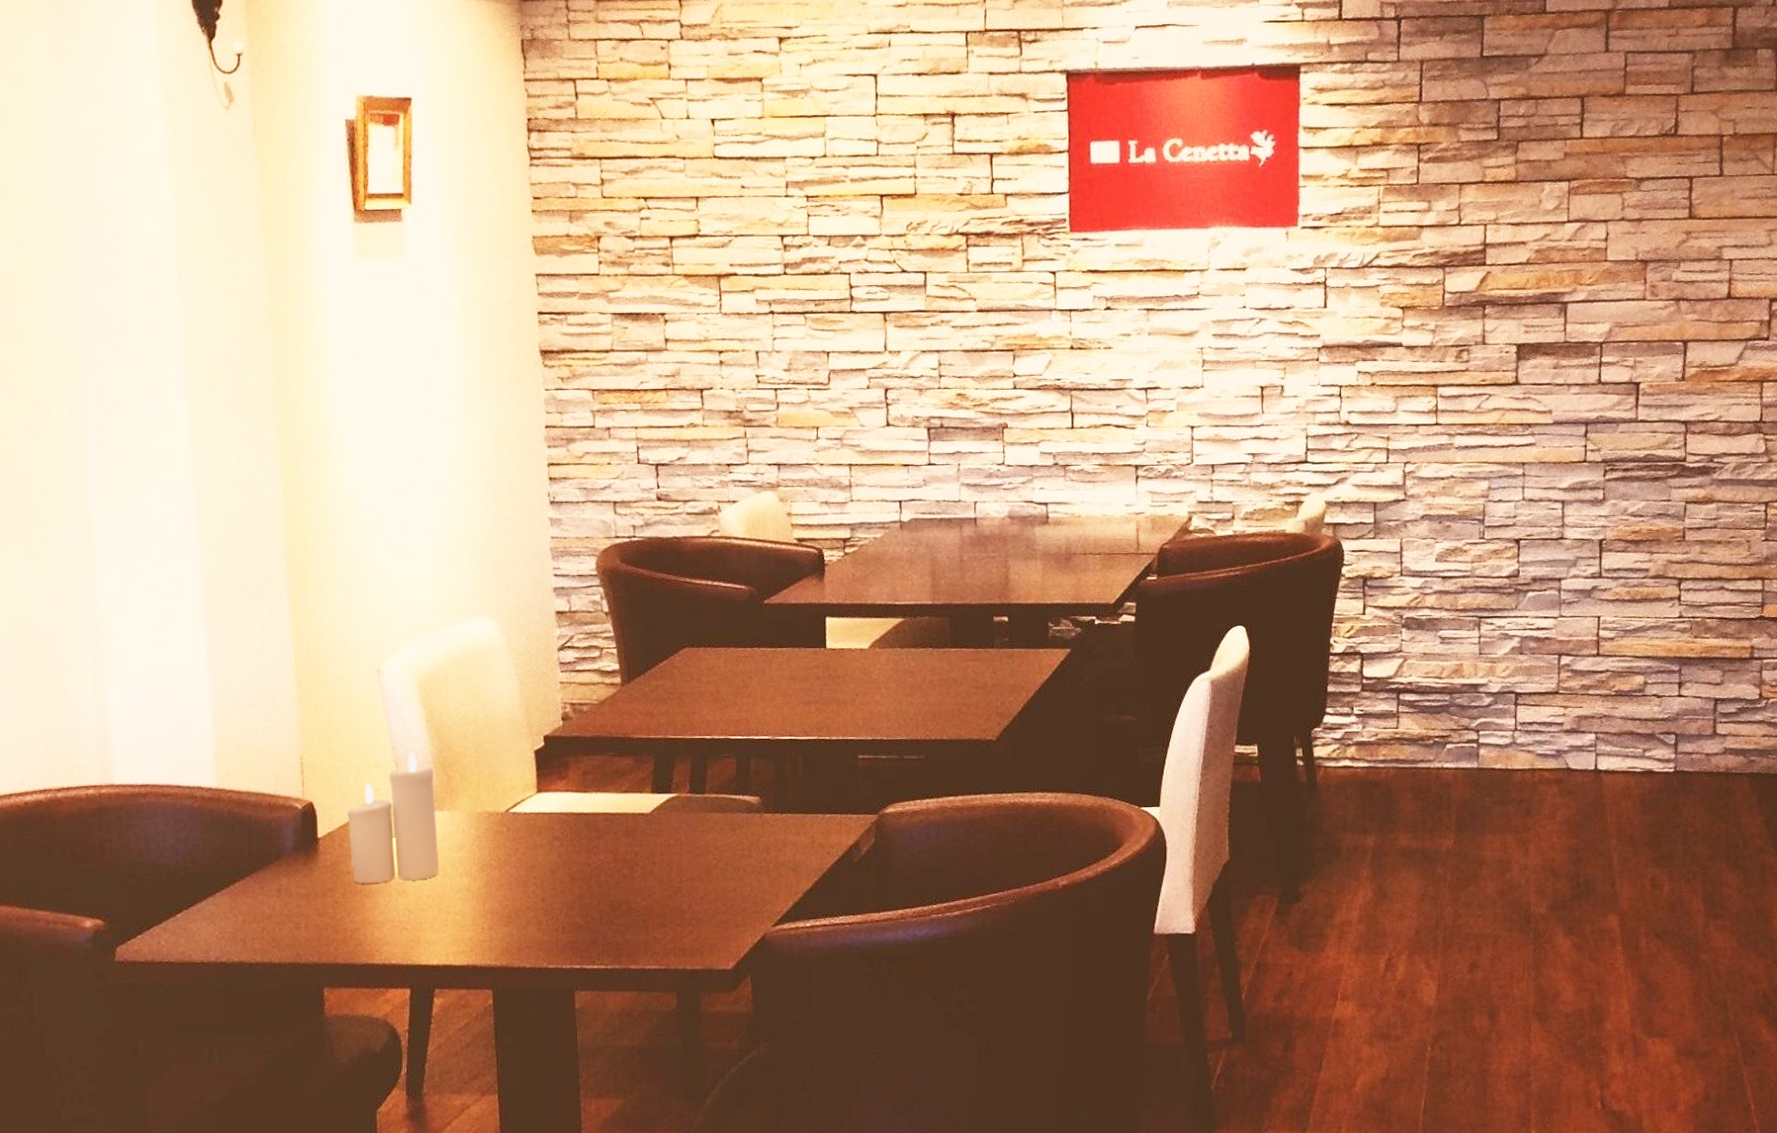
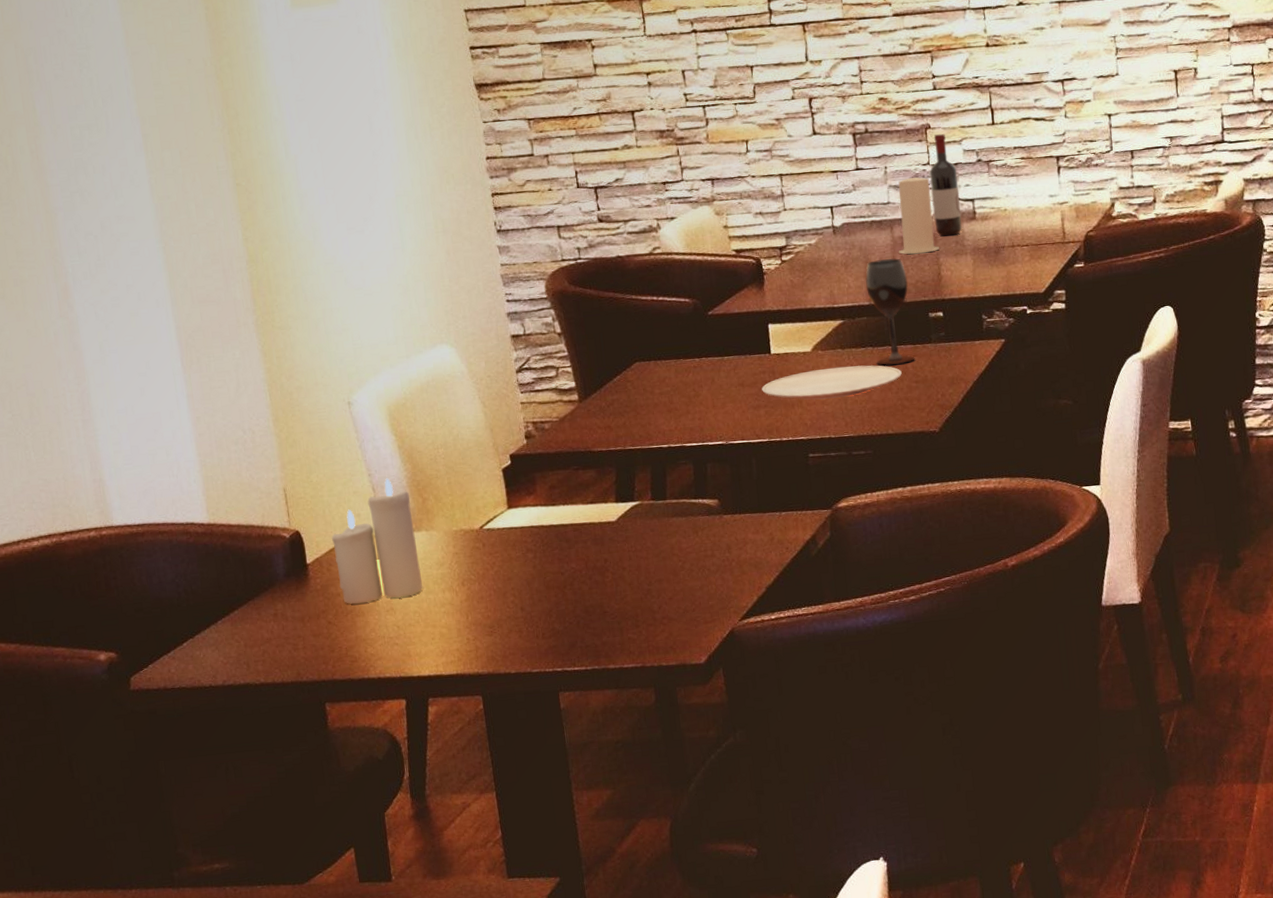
plate: none [814,666,961,699] -> present [762,365,902,400]
wine glass: none [930,558,976,669] -> present [865,258,915,366]
candle: none [966,476,1010,556] -> present [898,177,940,255]
wine bottle: none [1004,434,1034,539] -> present [929,134,962,236]

